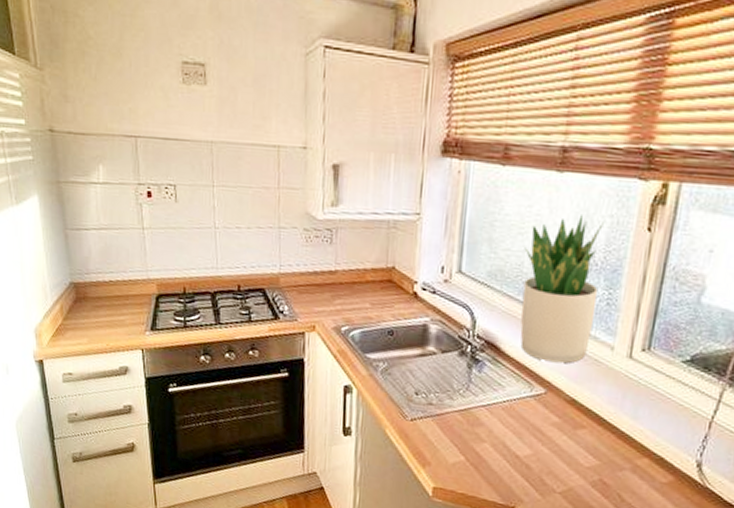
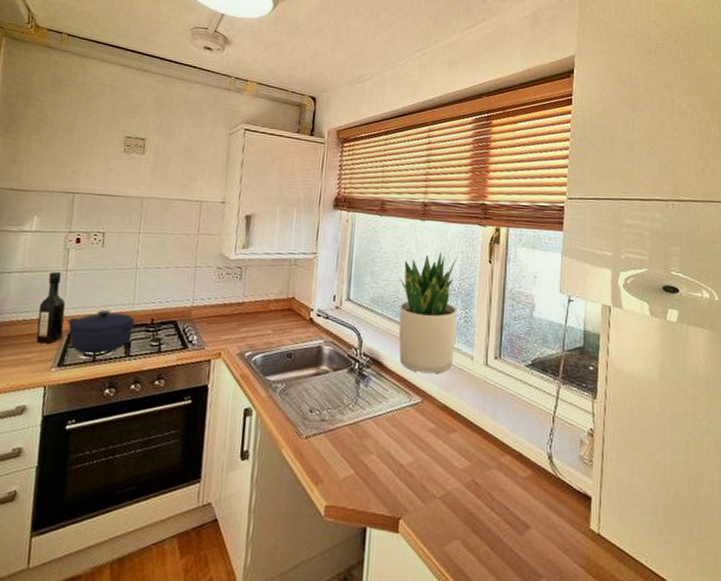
bottle: none [122,229,150,307] -> present [36,271,66,344]
cooking pot: none [153,273,223,319] -> present [67,309,136,354]

